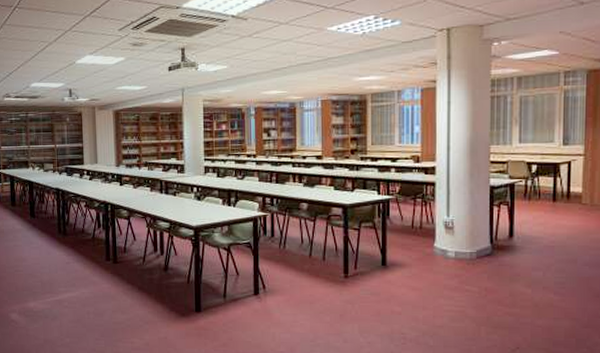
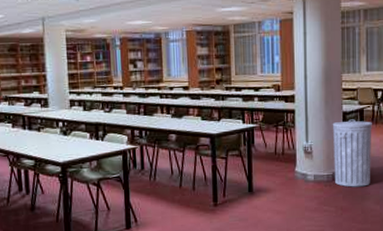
trash can: none [477,194,524,267] -> present [332,119,372,187]

